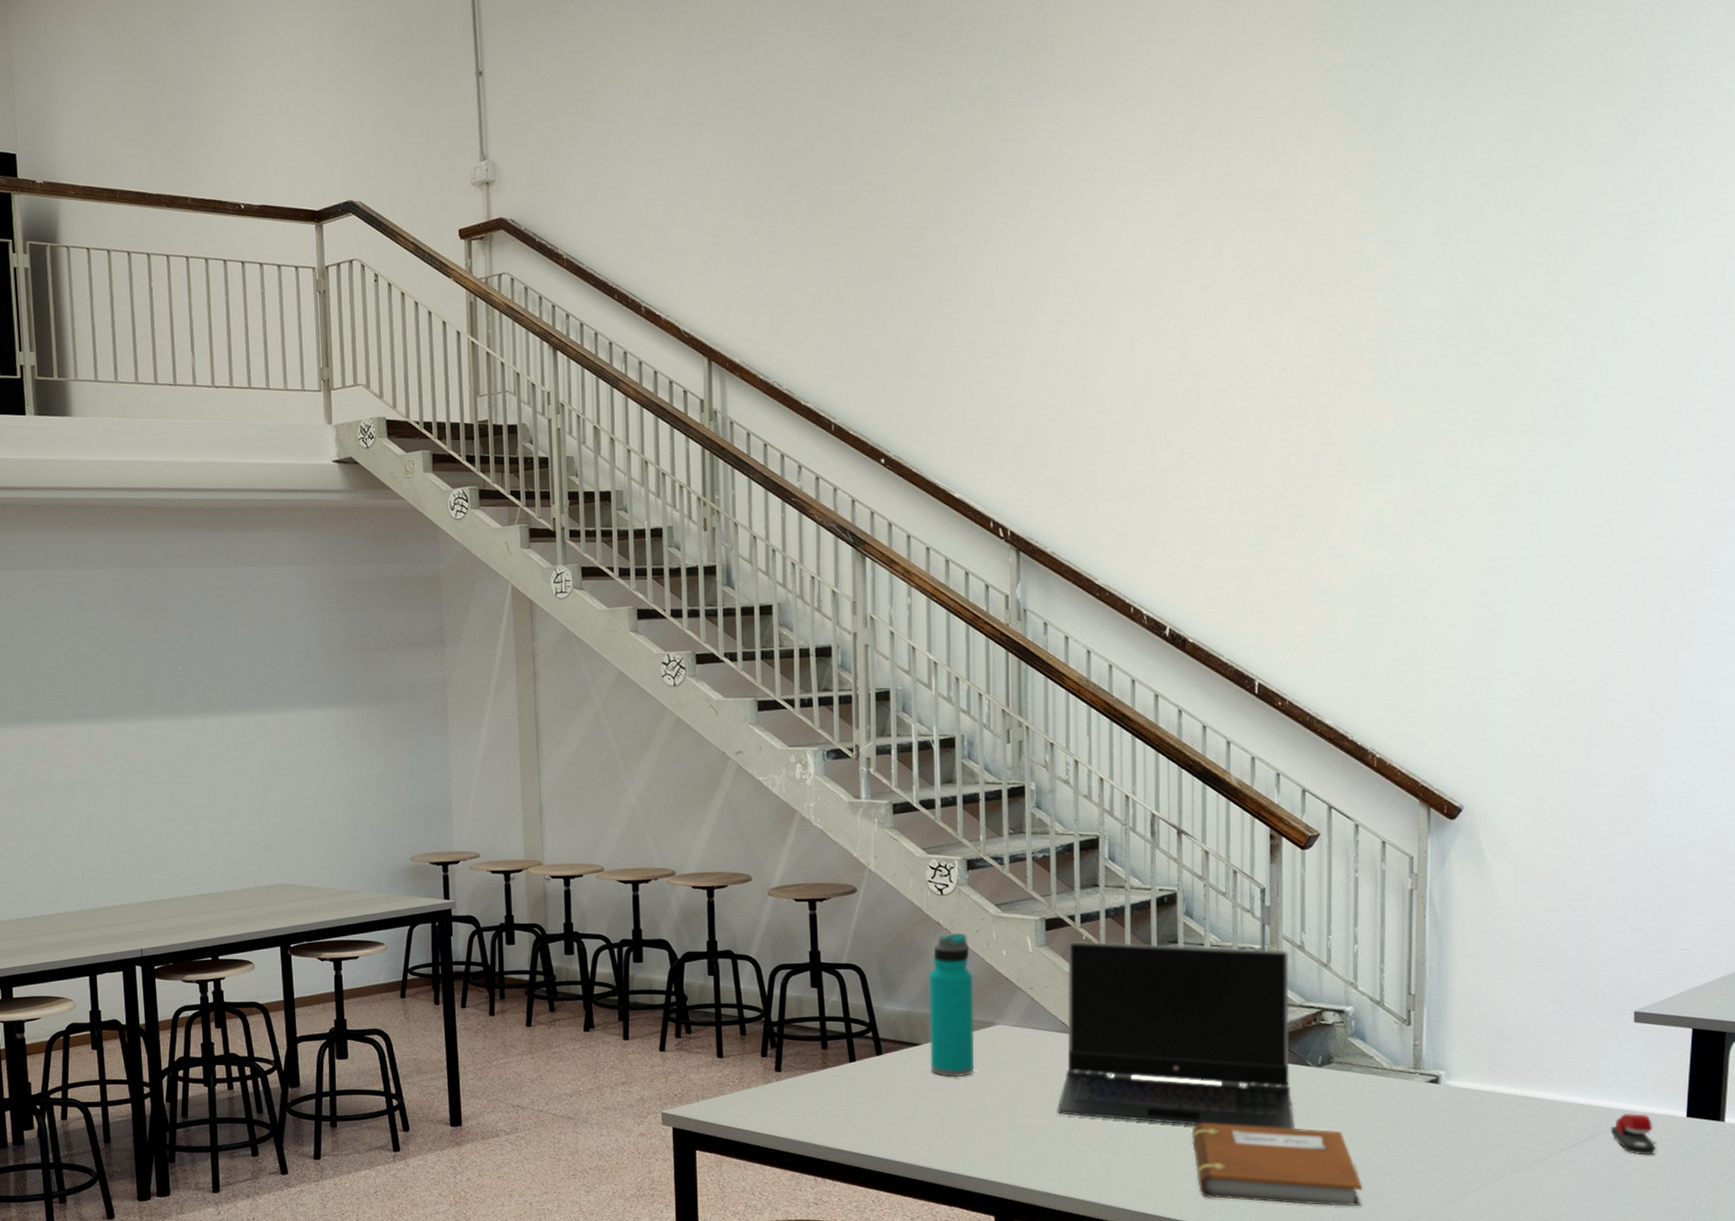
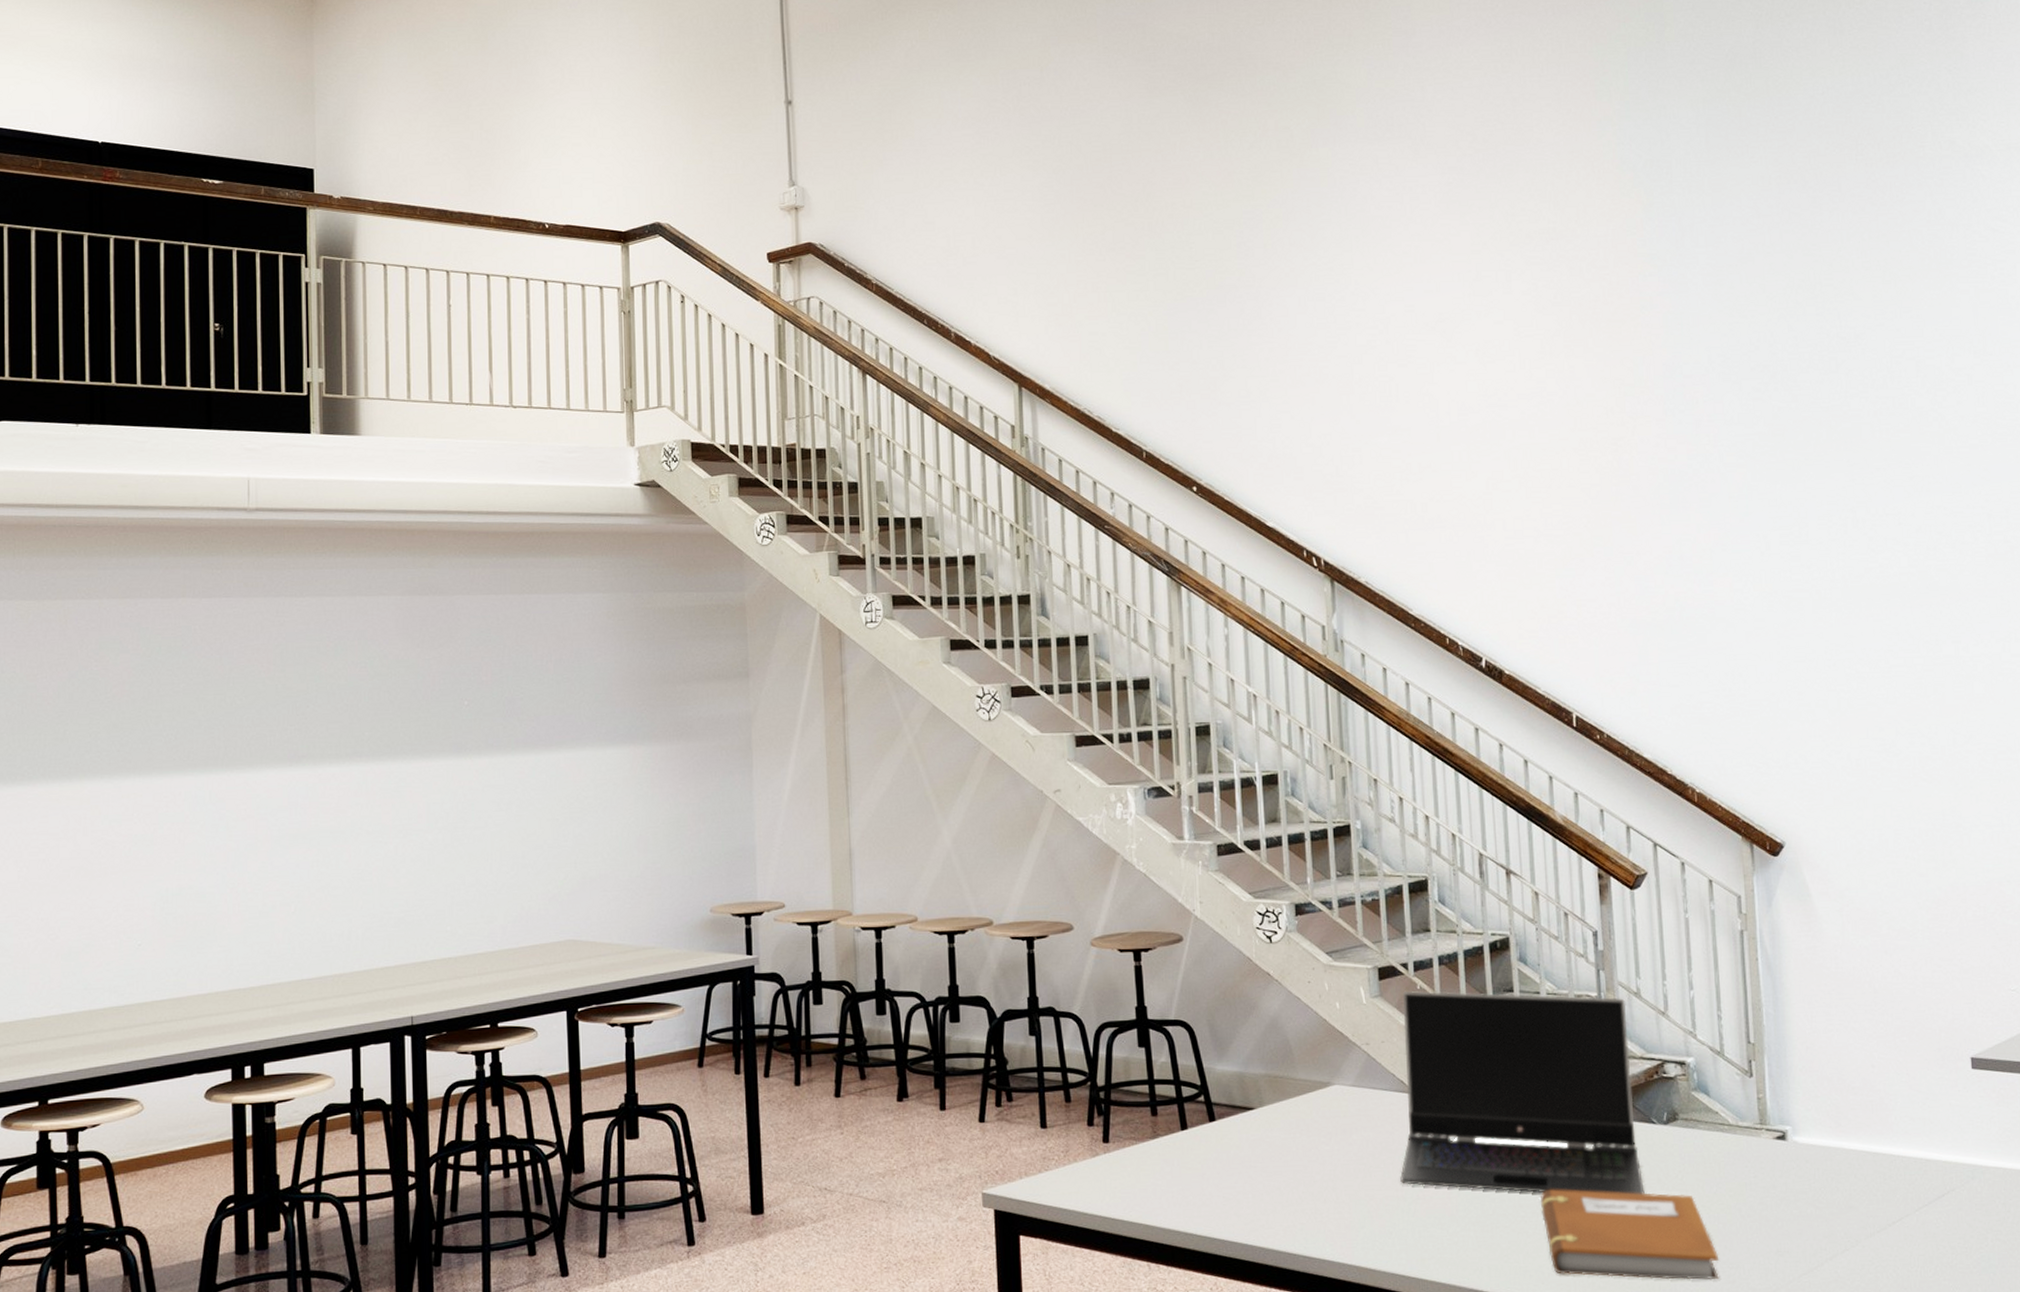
water bottle: present [928,933,975,1077] -> none [1260,984,1312,1144]
stapler: present [1610,1114,1656,1154] -> none [1960,1168,2007,1213]

